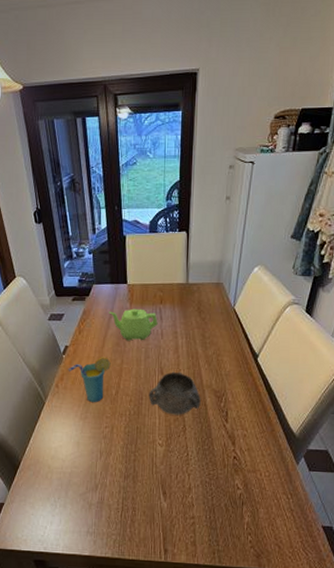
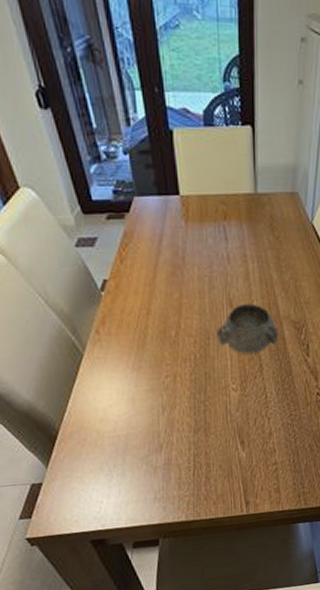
cup: present [68,357,111,403] -> none [110,291,167,349]
teapot: present [109,308,158,341] -> none [158,227,223,269]

